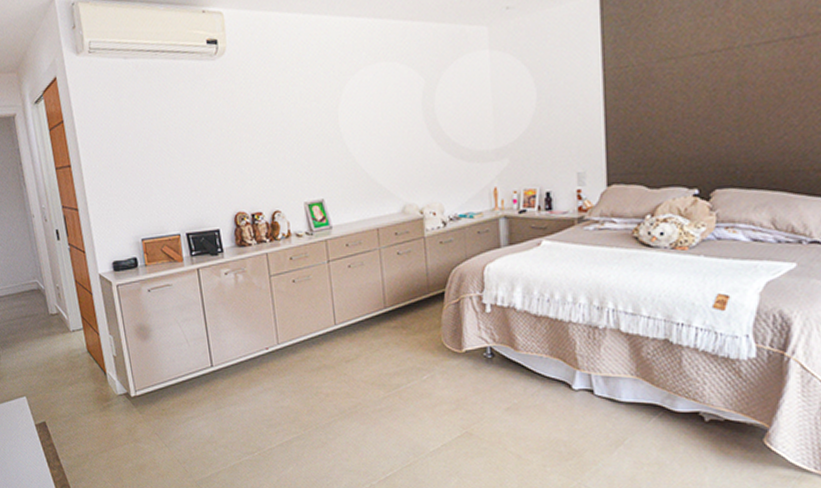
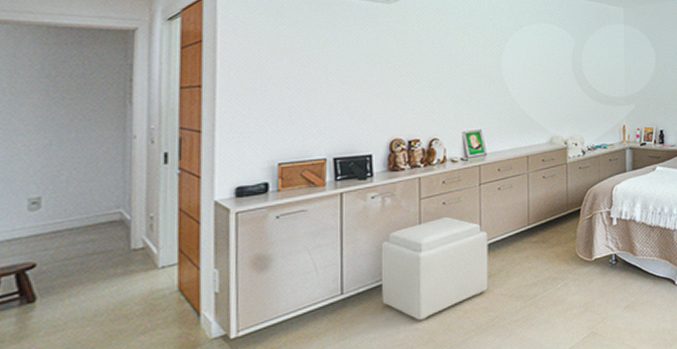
ottoman: none [239,295,348,398] -> present [381,216,488,320]

